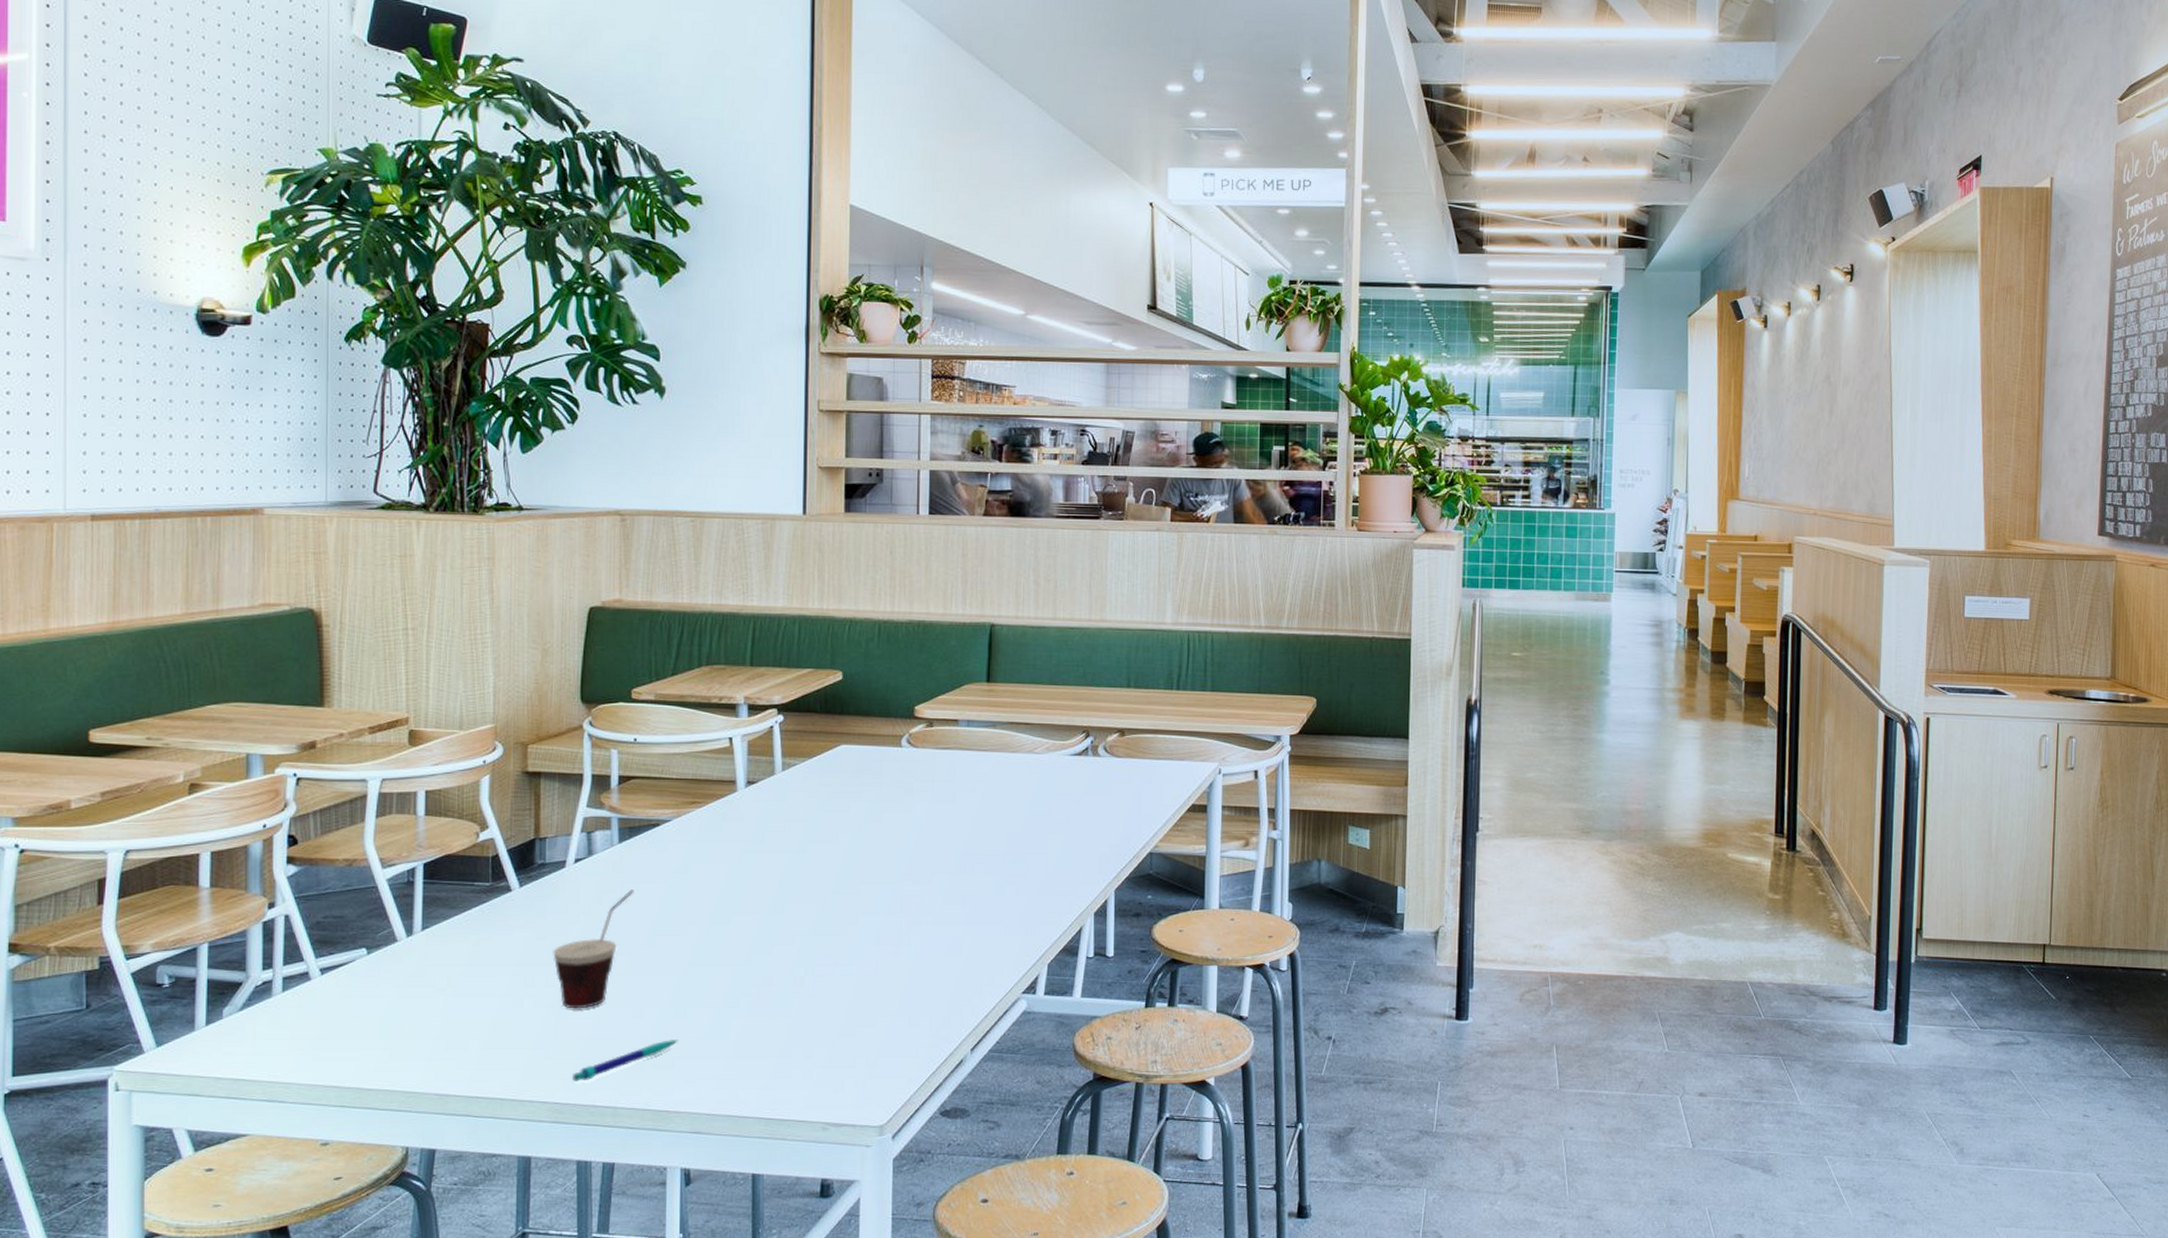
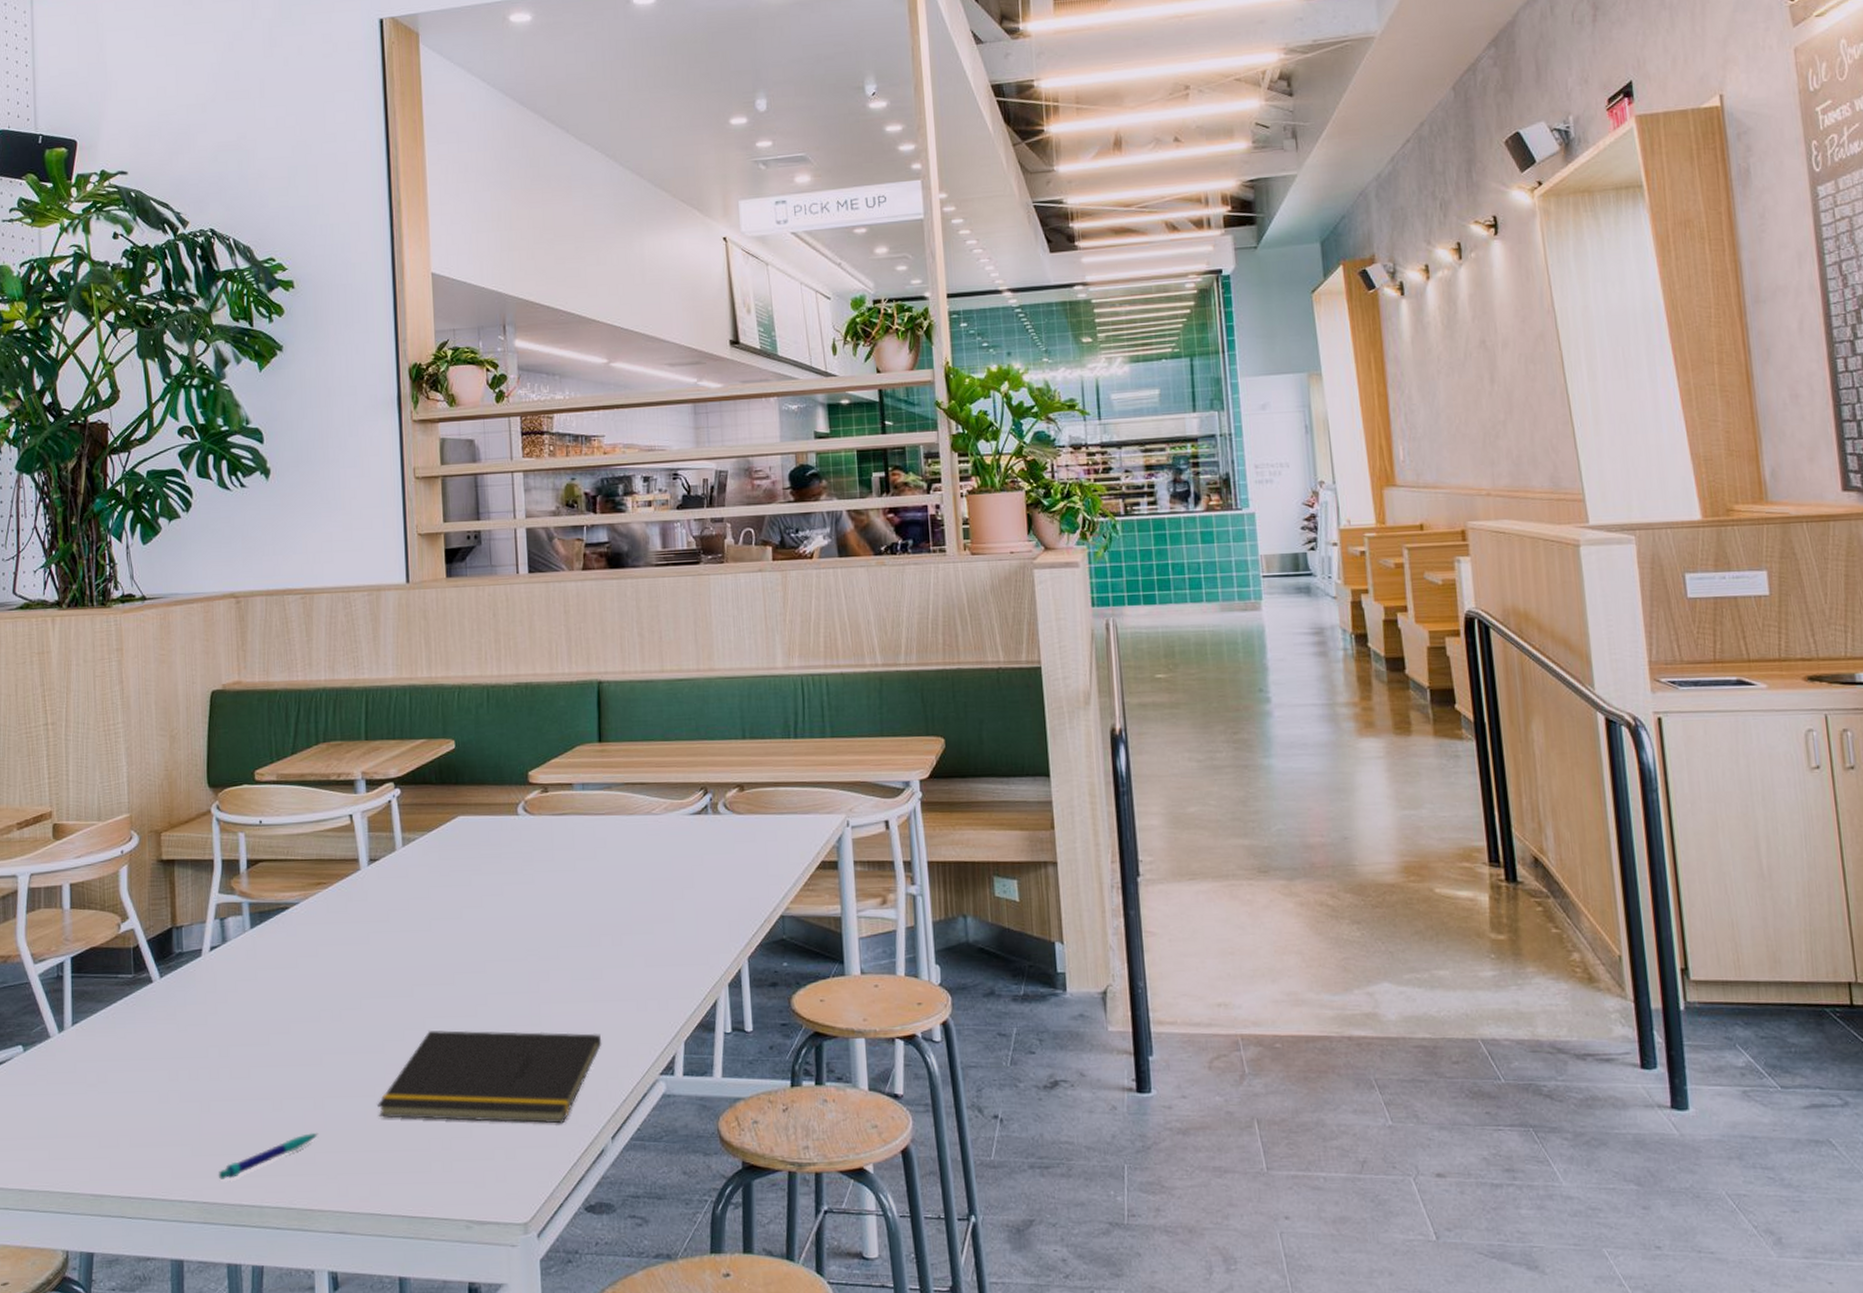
cup: present [553,890,634,1009] -> none [194,977,268,1103]
notepad: none [739,947,969,1036] -> present [376,1030,602,1124]

